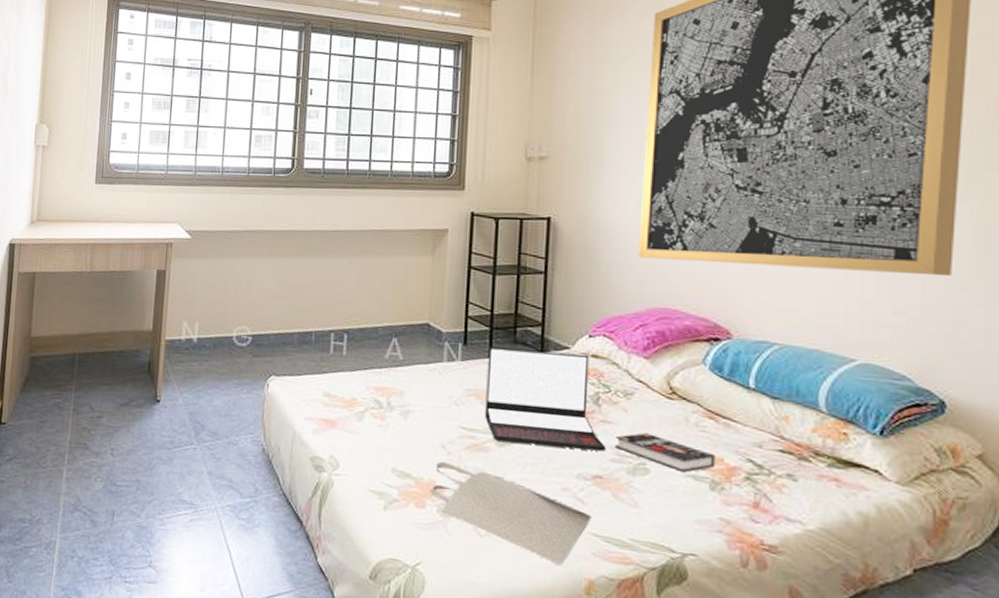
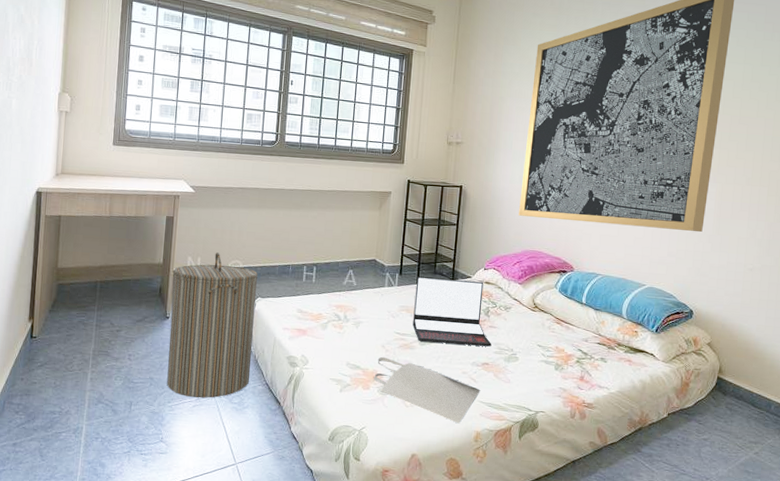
laundry hamper: none [157,316,272,511] -> present [167,252,258,398]
book: present [615,433,715,472] -> none [497,334,559,359]

